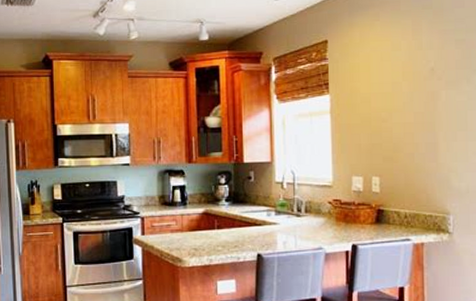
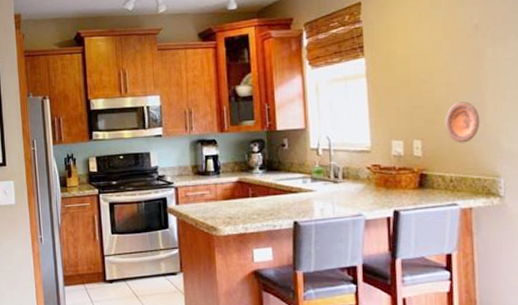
decorative plate: none [401,141,433,181] -> present [444,101,480,143]

